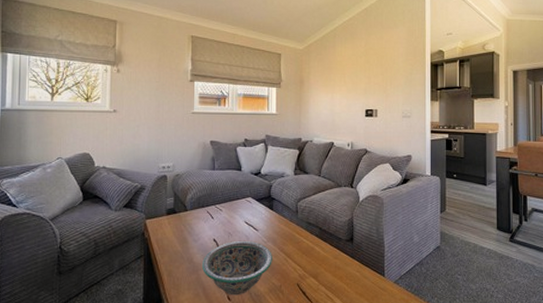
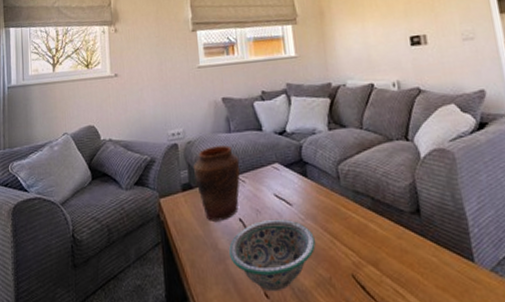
vase: none [179,180,219,240] -> present [194,145,241,221]

